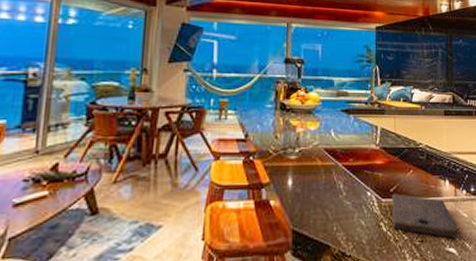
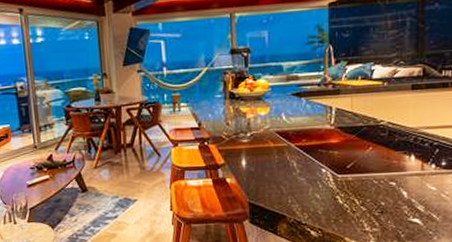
cutting board: present [392,194,458,238] -> none [349,170,424,210]

